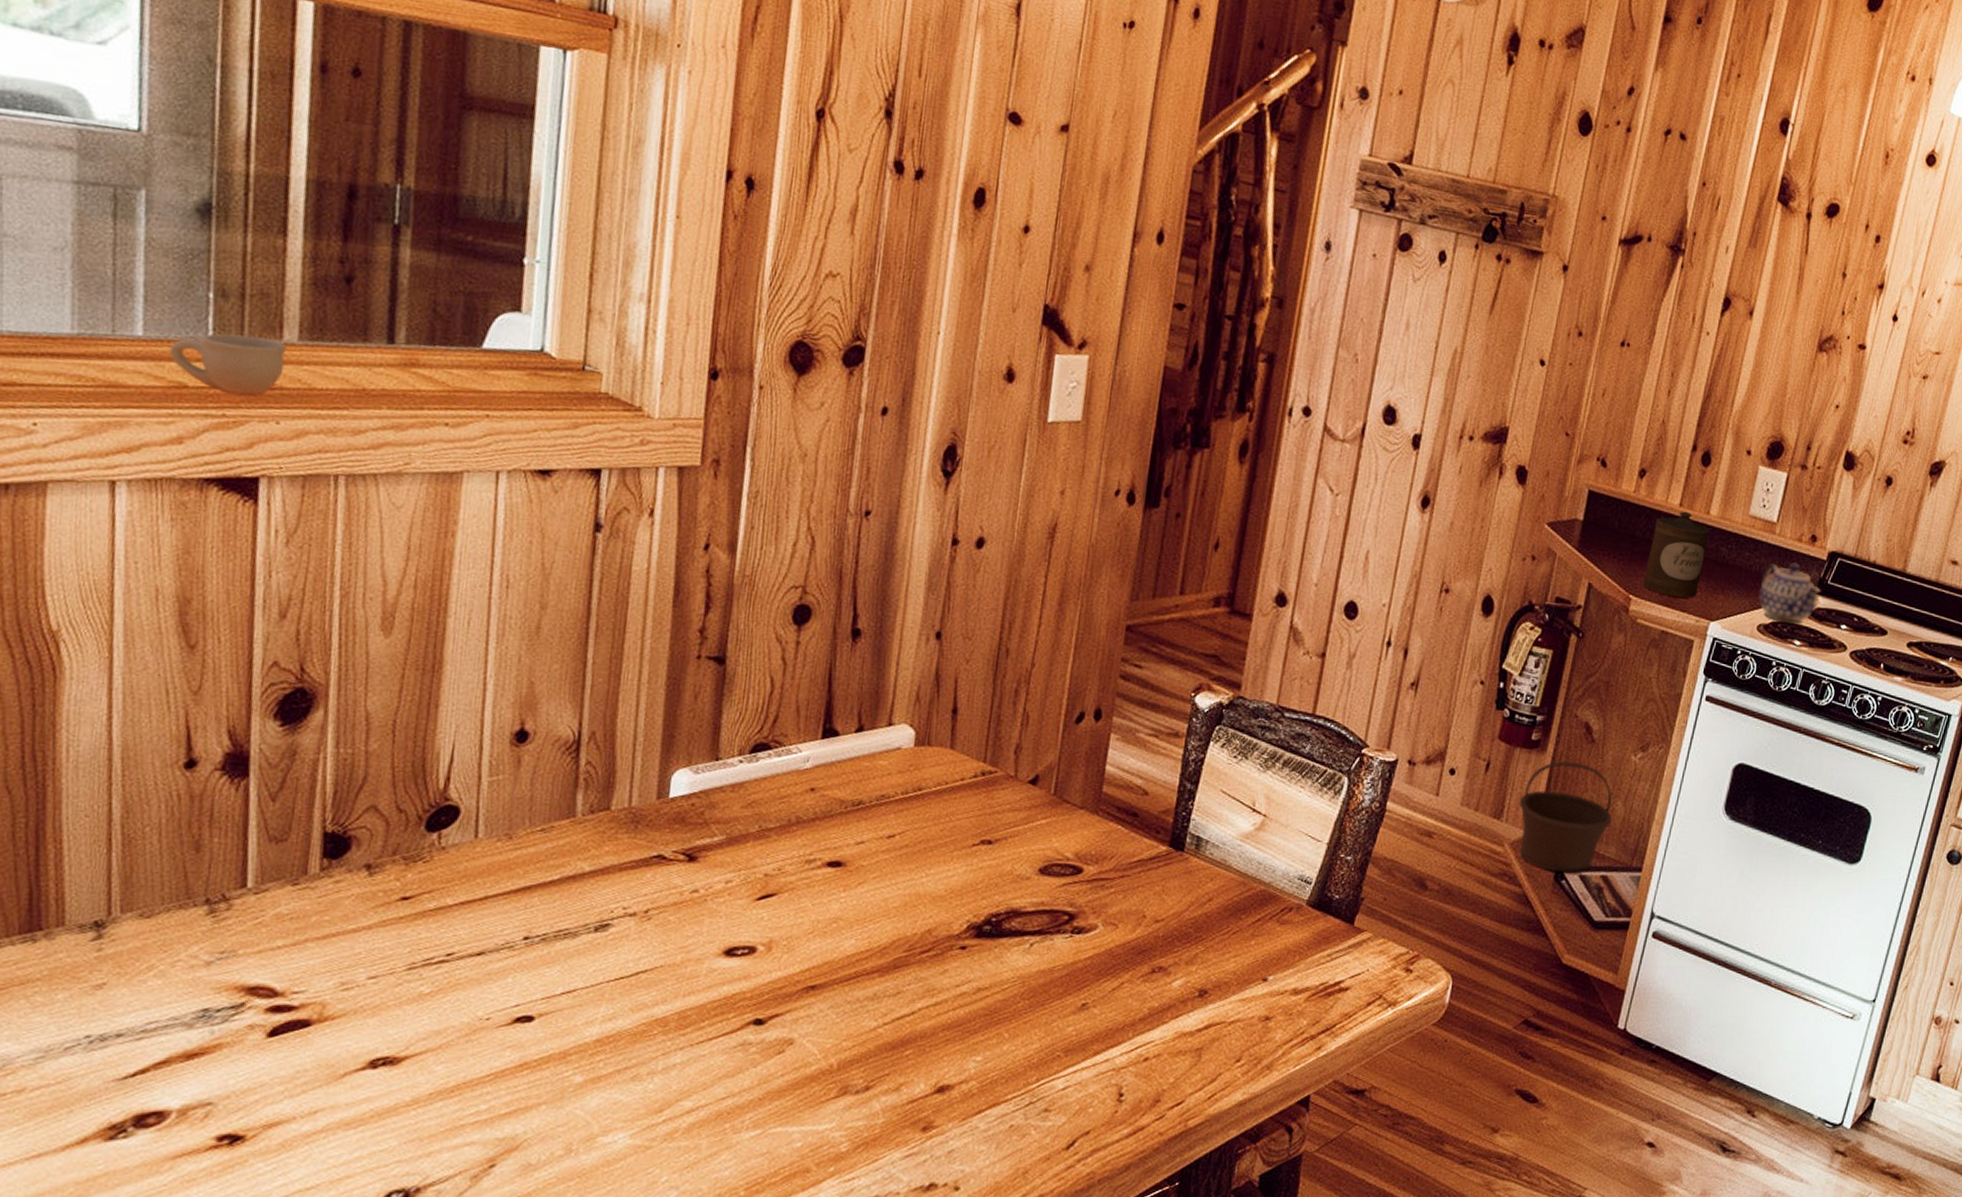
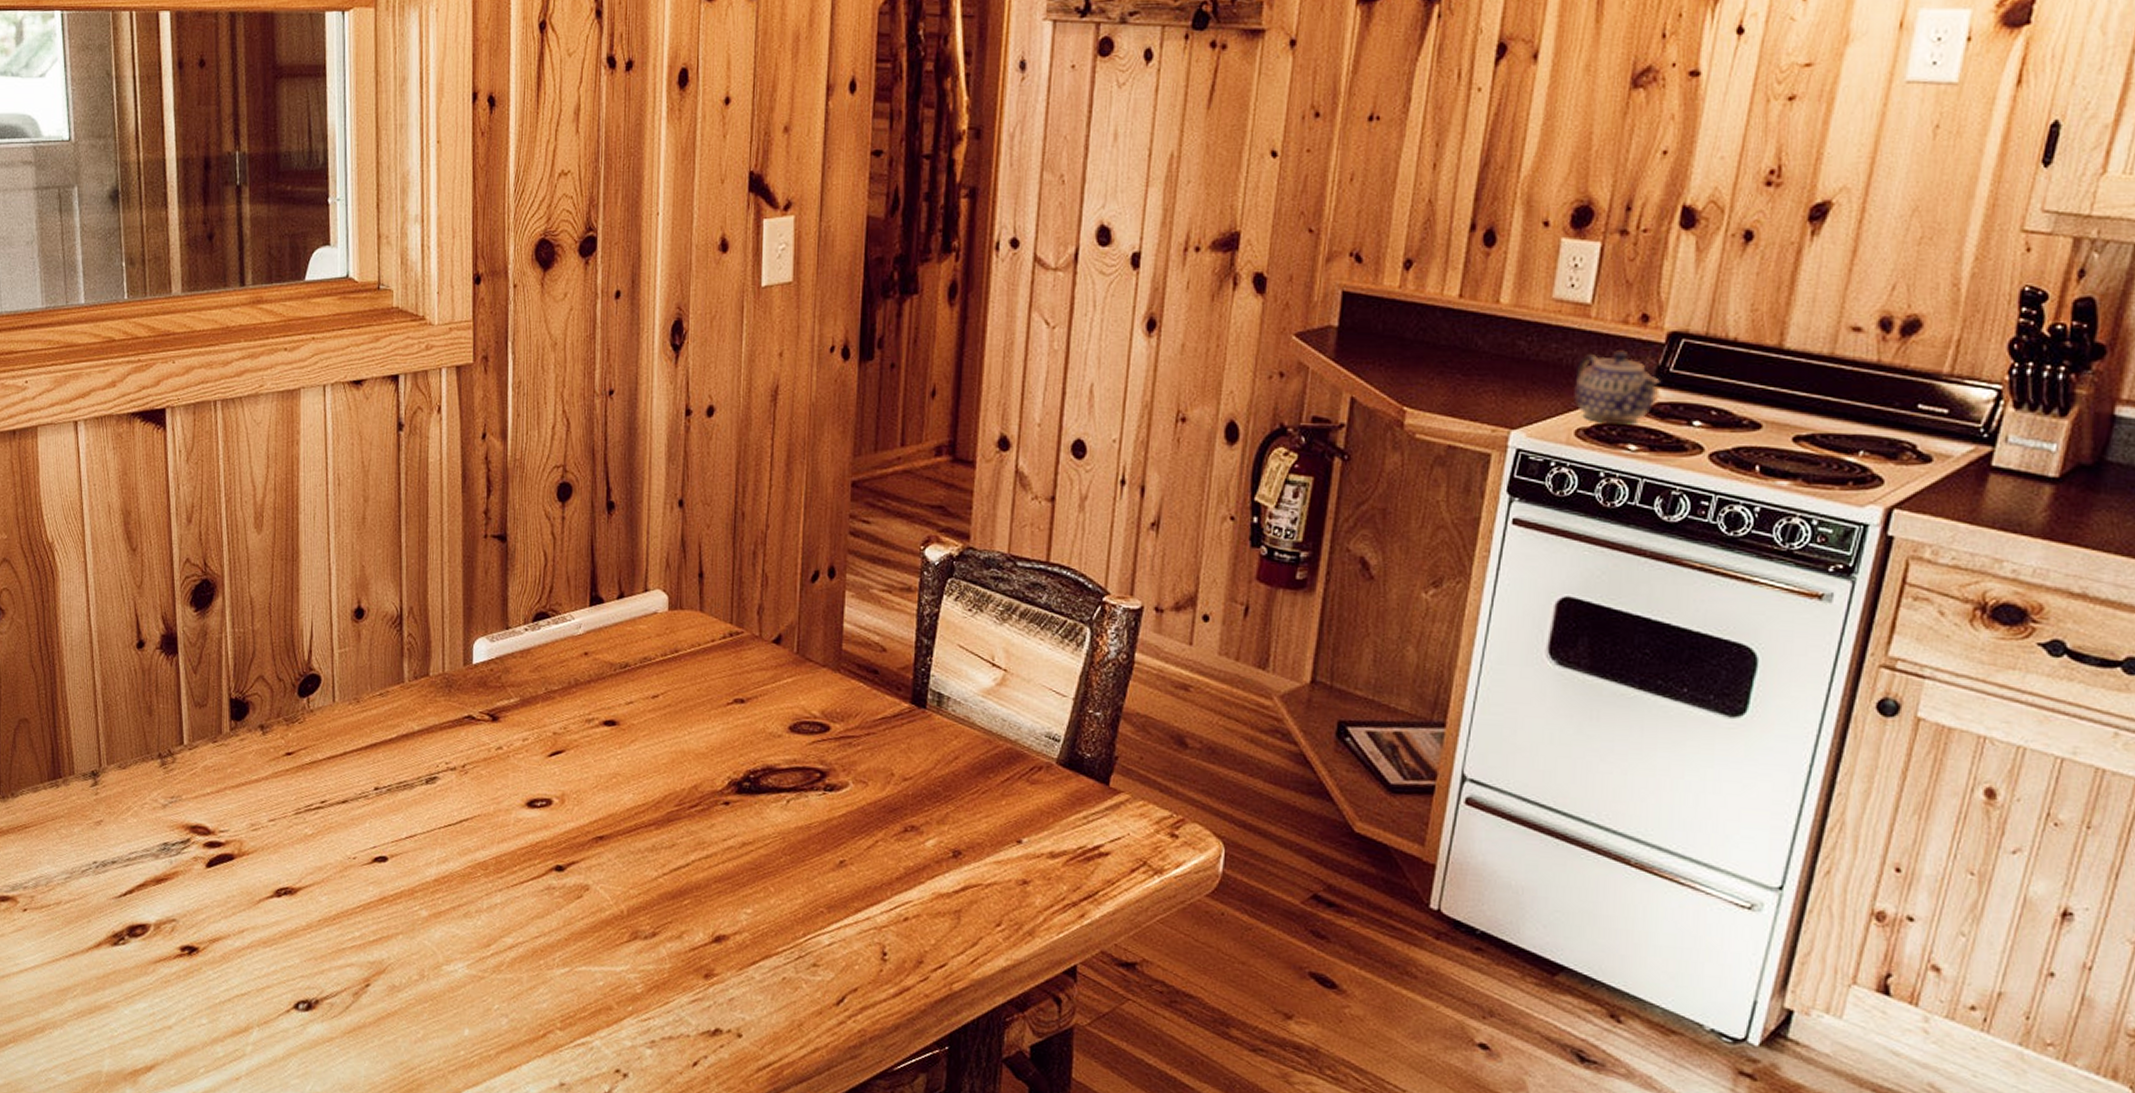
cup: present [168,333,287,397] -> none [101,293,175,343]
basket: present [1518,761,1612,874] -> none [1286,602,1402,730]
canister: present [1643,511,1710,598] -> none [1420,303,1502,405]

